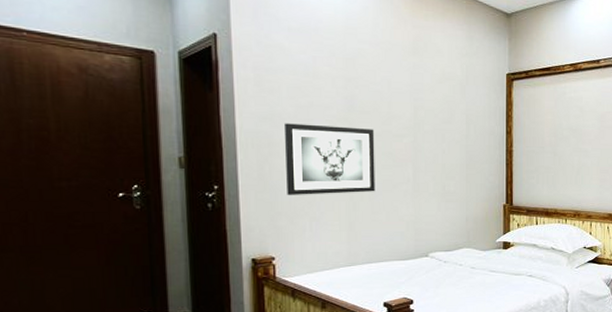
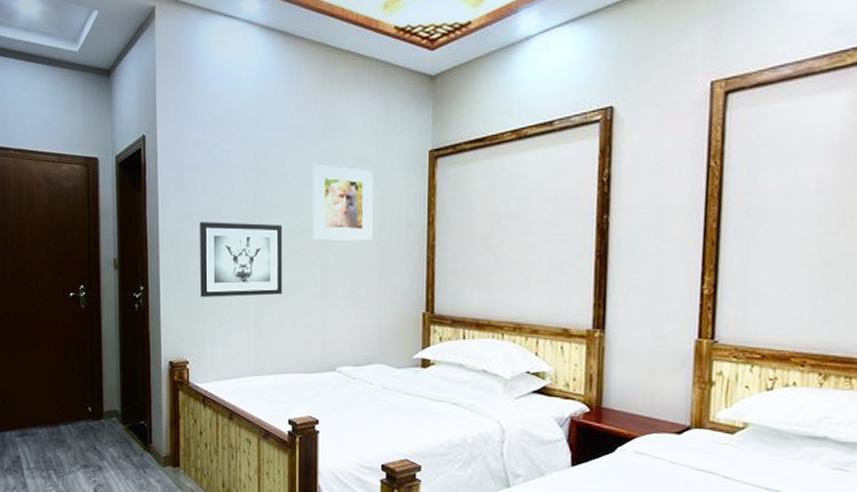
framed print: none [404,78,459,145] -> present [313,165,373,241]

